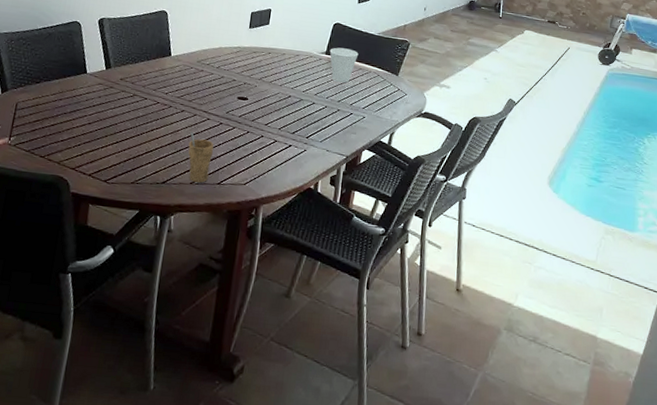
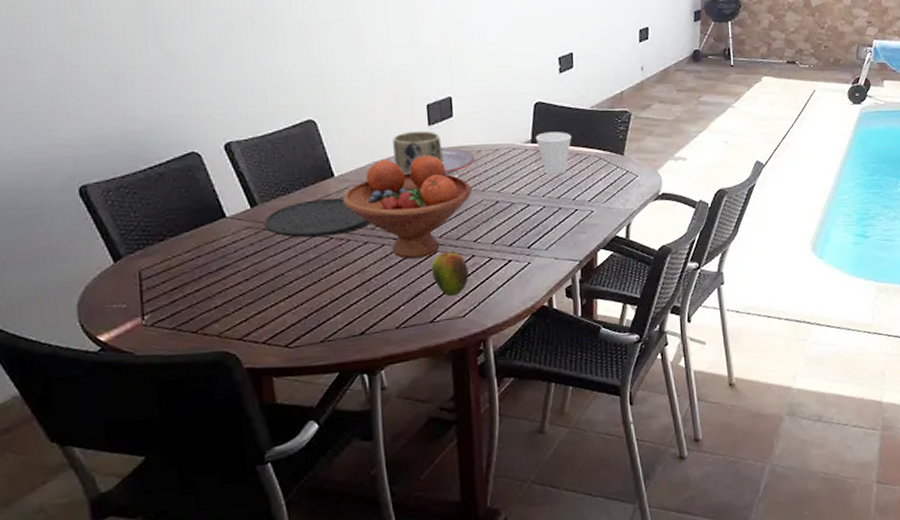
plate: none [112,70,190,101] -> present [264,198,370,238]
fruit bowl: none [173,49,273,131] -> present [343,155,473,259]
cup: present [188,132,214,183] -> none [382,267,417,326]
plate: none [212,46,280,68] -> present [387,148,476,175]
plant pot: none [218,30,257,64] -> present [393,130,444,175]
fruit: none [227,129,256,166] -> present [432,251,469,296]

